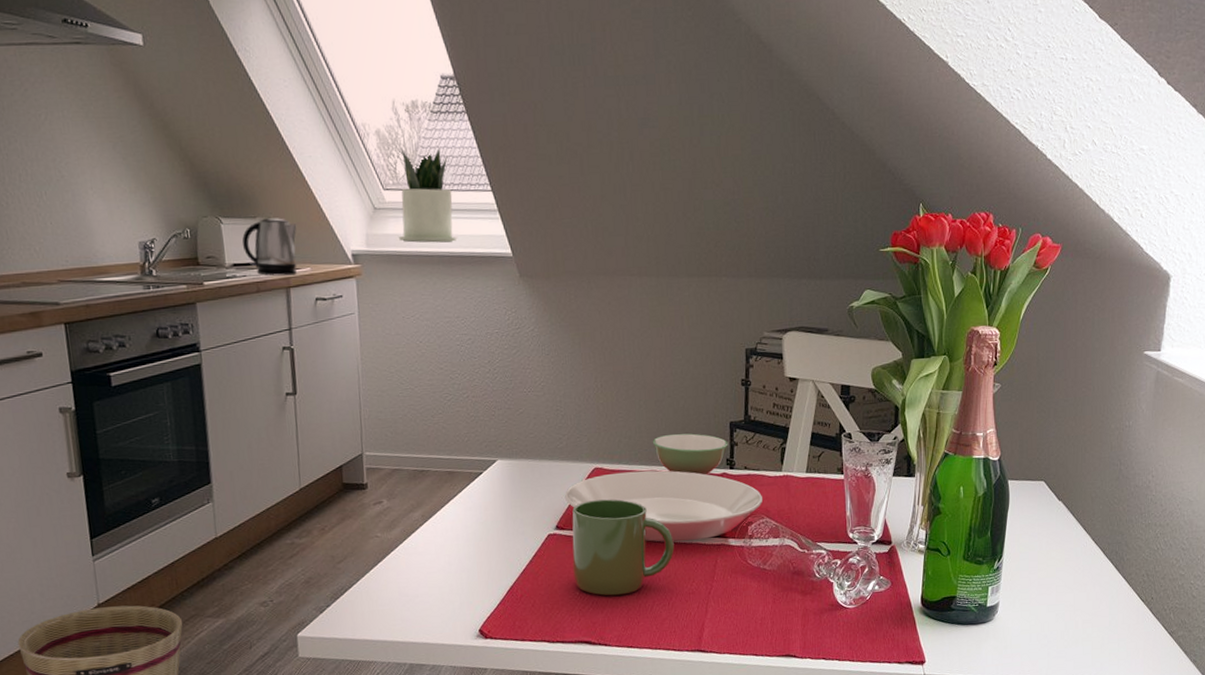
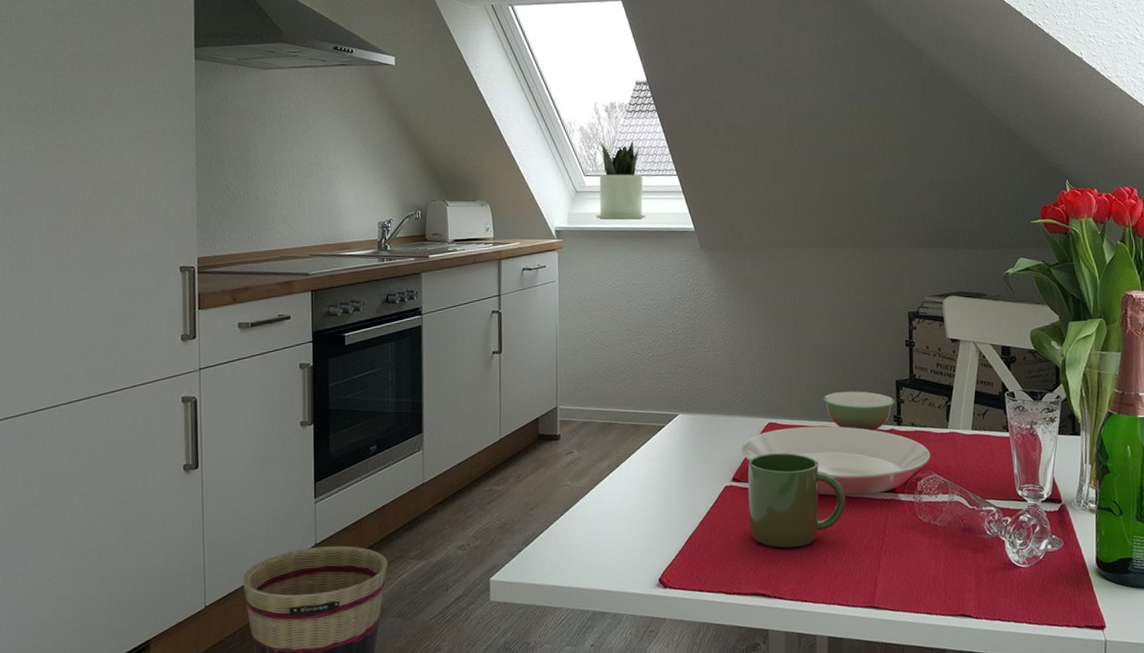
kettle: present [242,217,297,276] -> none [463,200,510,250]

